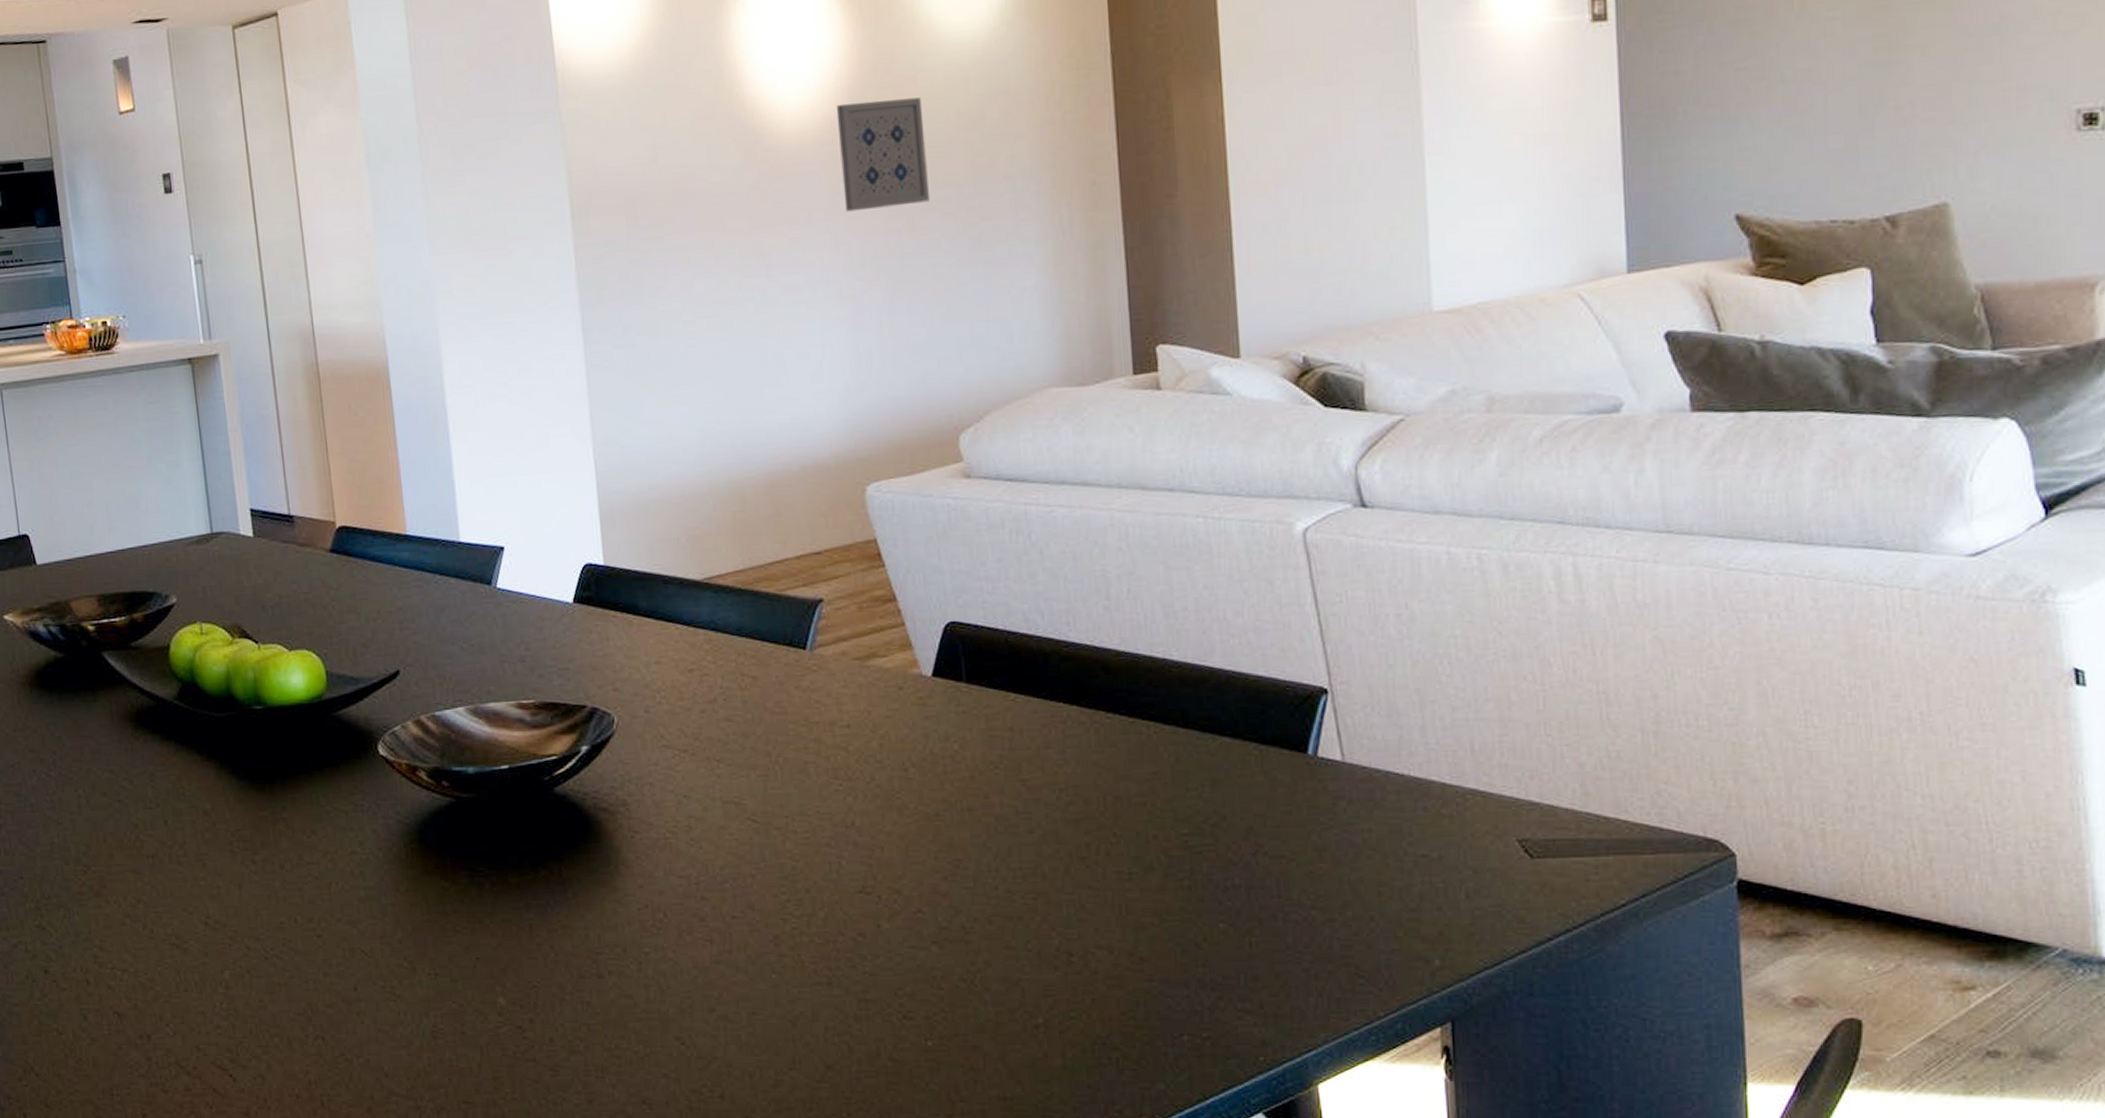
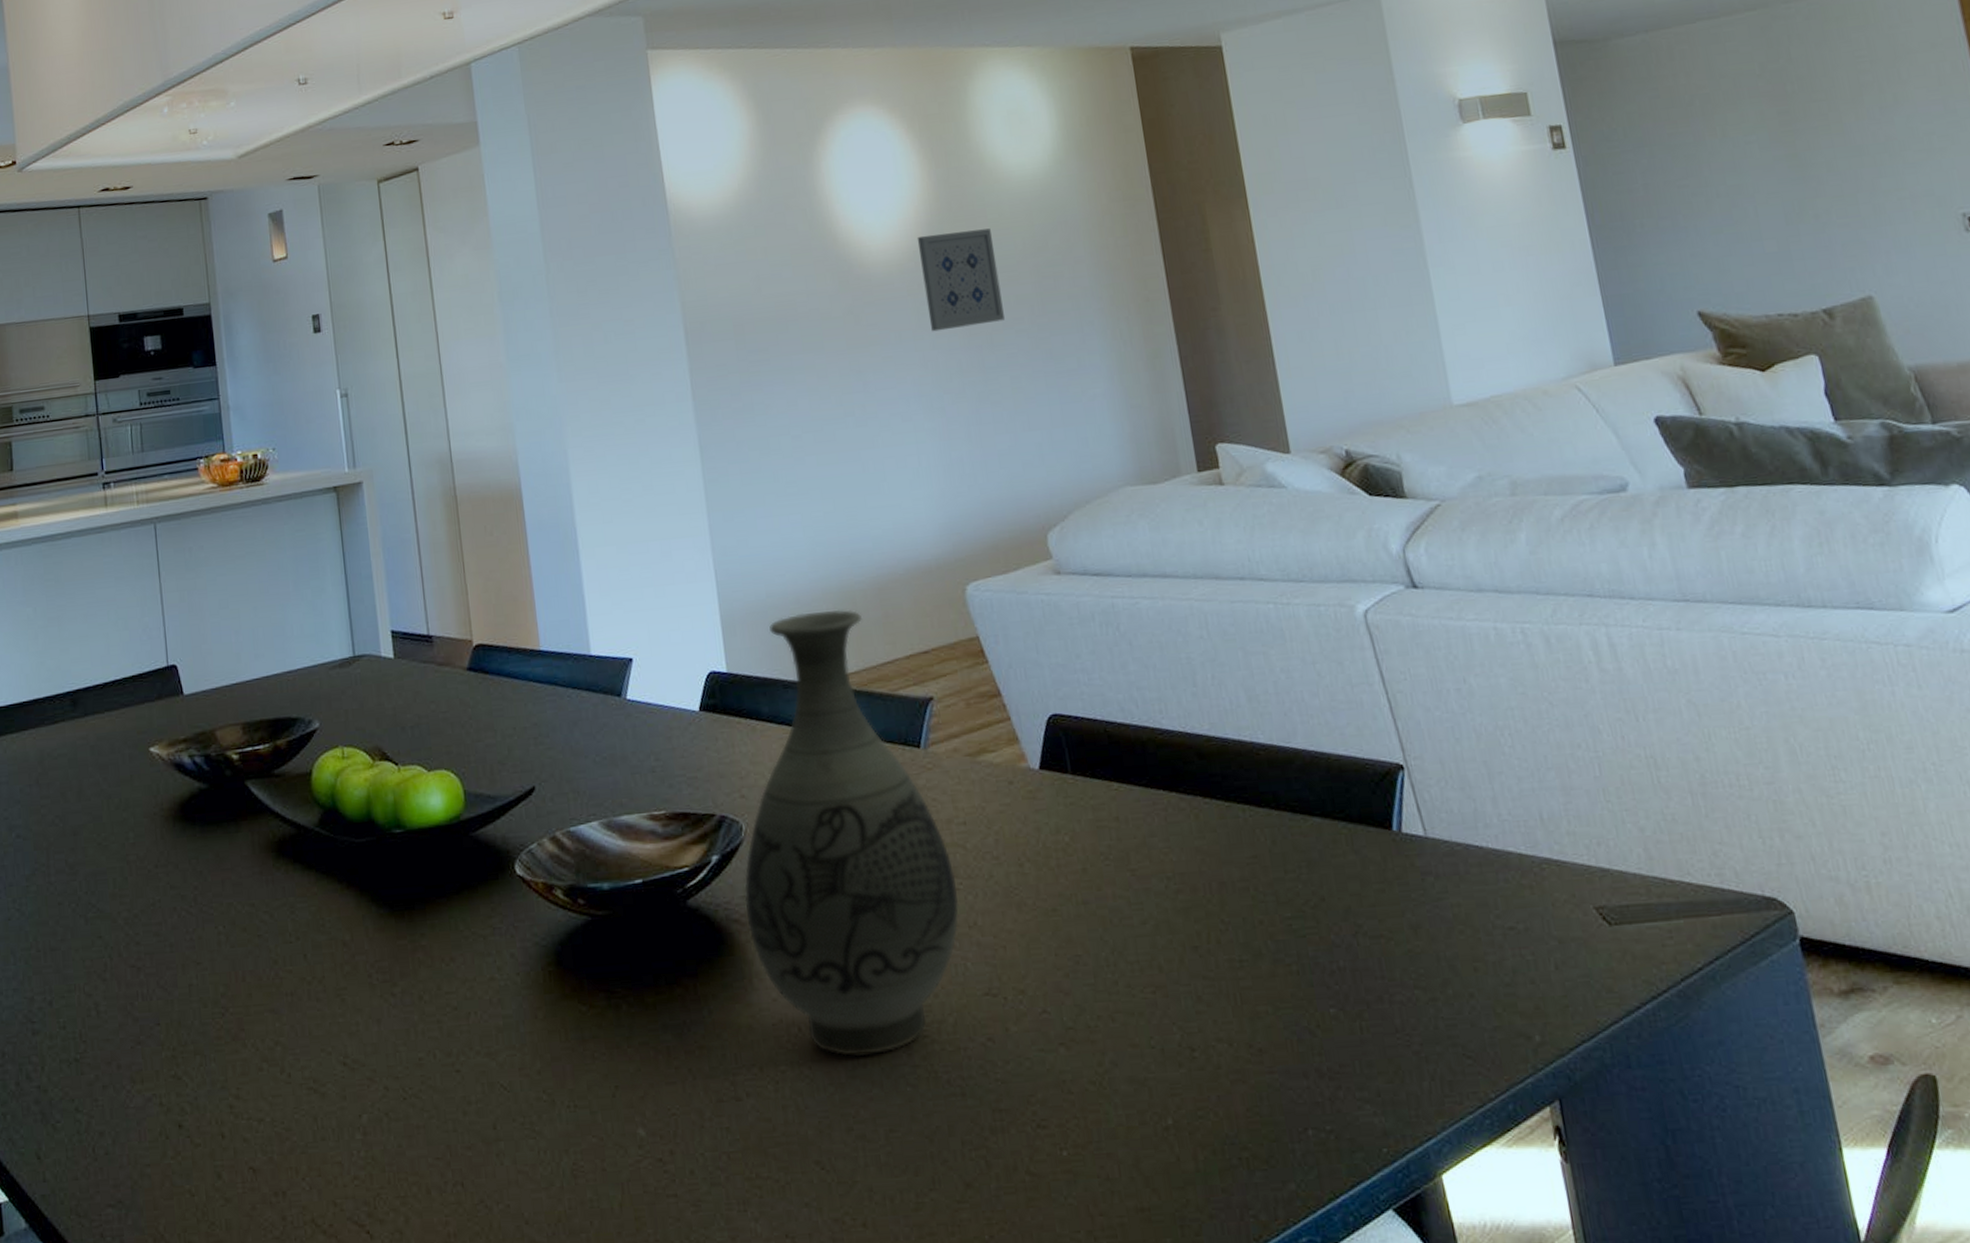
vase: none [613,505,838,942] -> present [744,609,960,1056]

